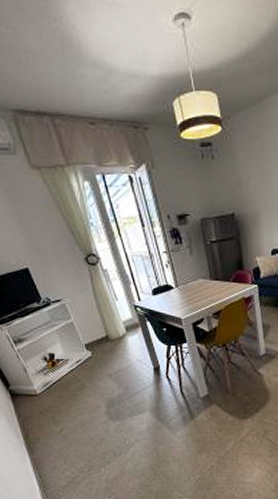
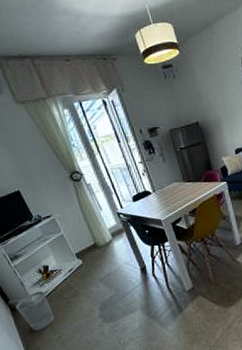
wastebasket: none [16,380,57,421] -> present [15,291,55,331]

